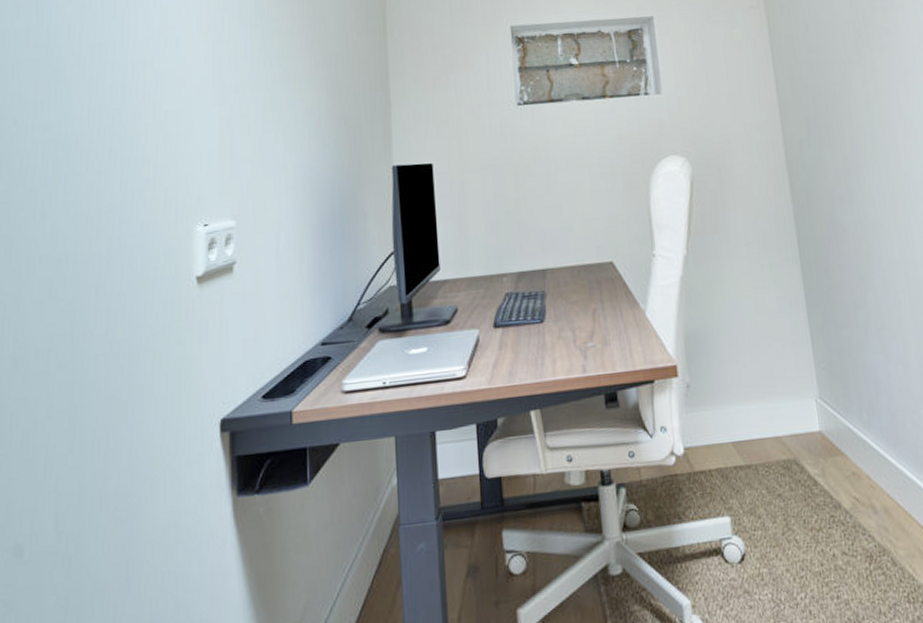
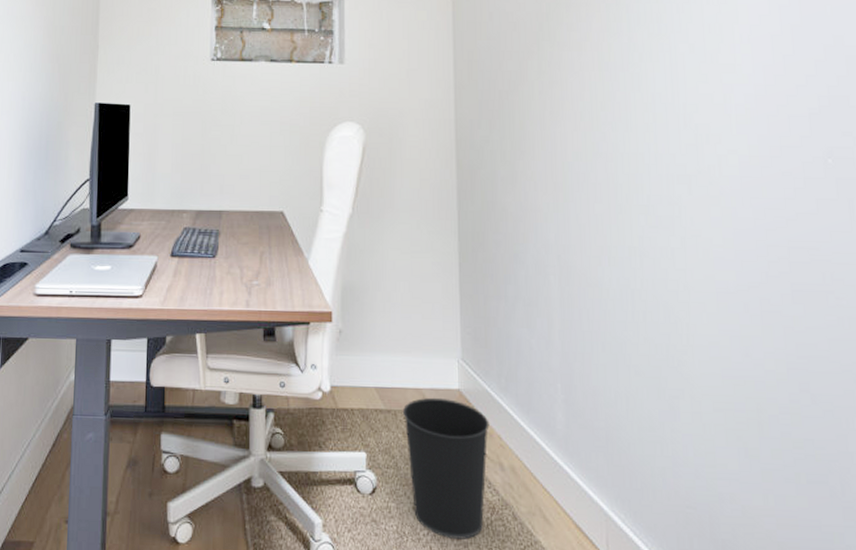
wastebasket: none [763,443,863,599] -> present [402,397,490,540]

